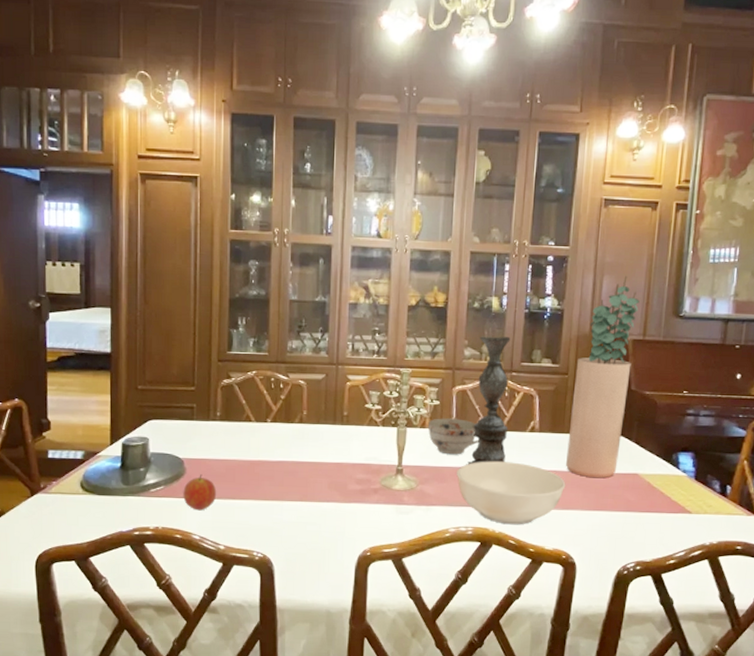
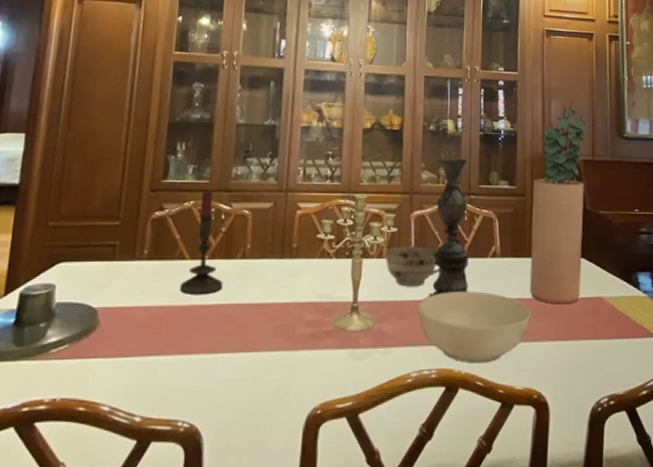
fruit: present [183,474,217,511] -> none [92,326,137,373]
candle: none [249,359,284,452] -> present [180,188,223,294]

